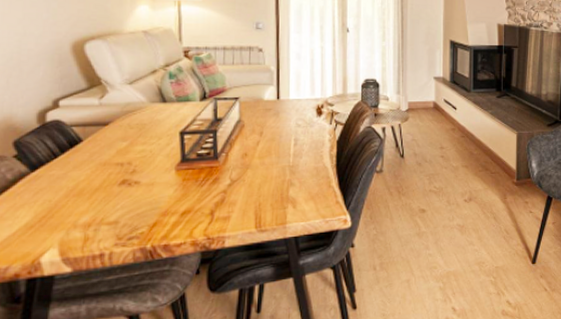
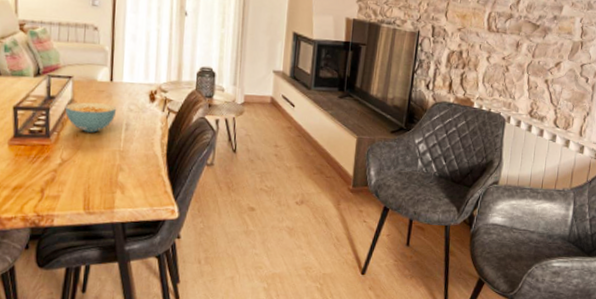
cereal bowl: none [232,121,285,151] -> present [64,102,117,133]

